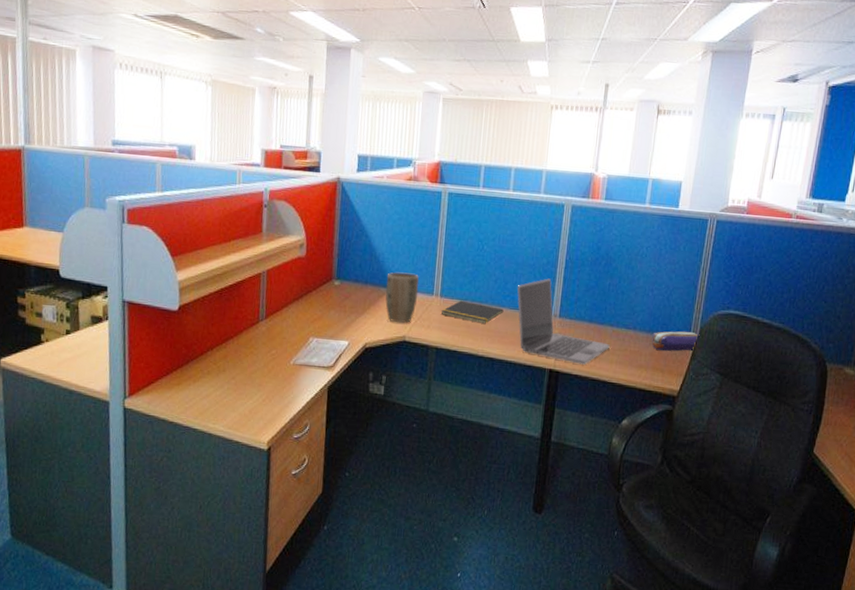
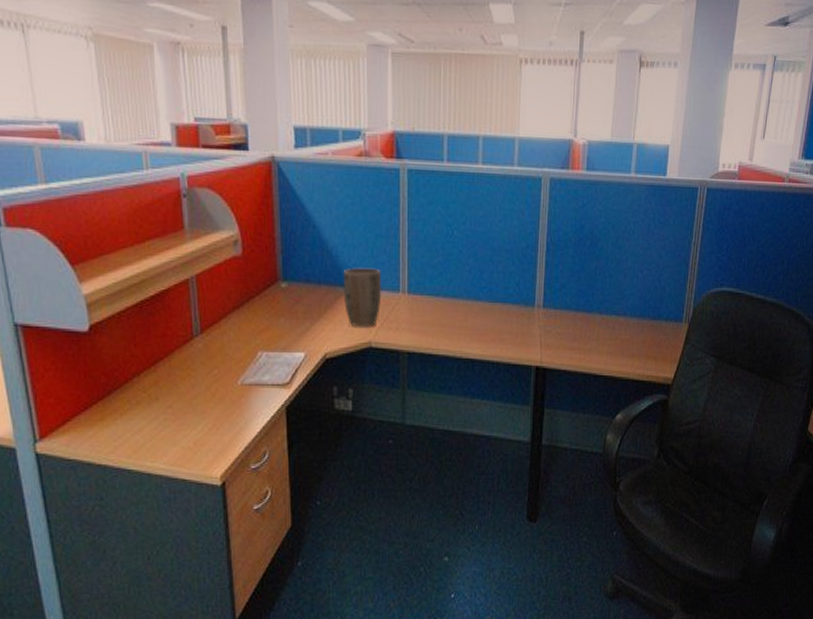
notepad: present [441,300,504,324] -> none [410,296,481,321]
laptop: present [517,278,610,365] -> none [495,264,599,358]
pencil case: present [652,331,700,352] -> none [643,313,693,337]

